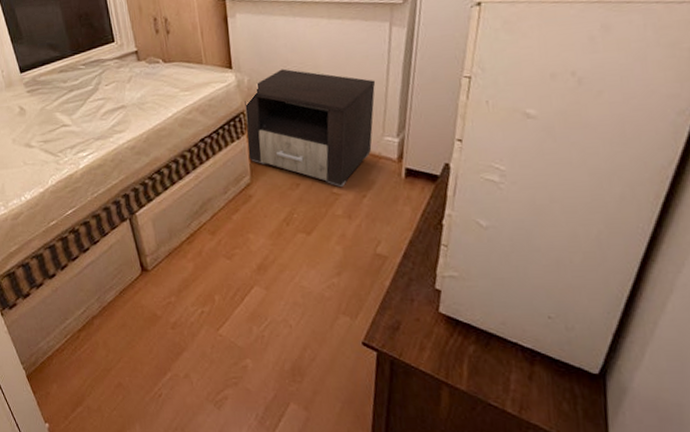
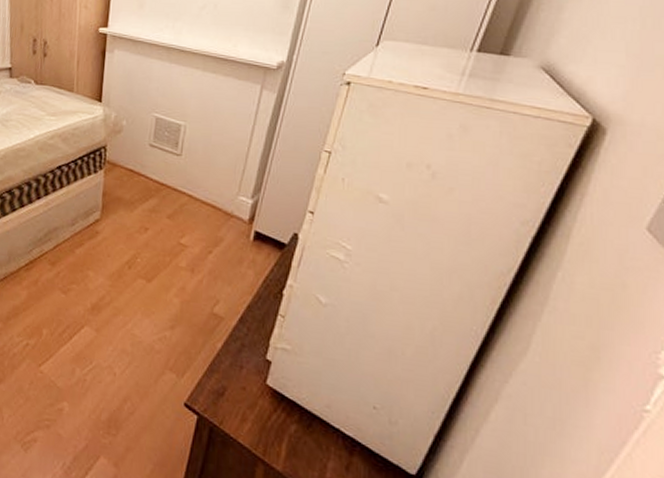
nightstand: present [245,68,376,187] -> none [102,111,239,238]

